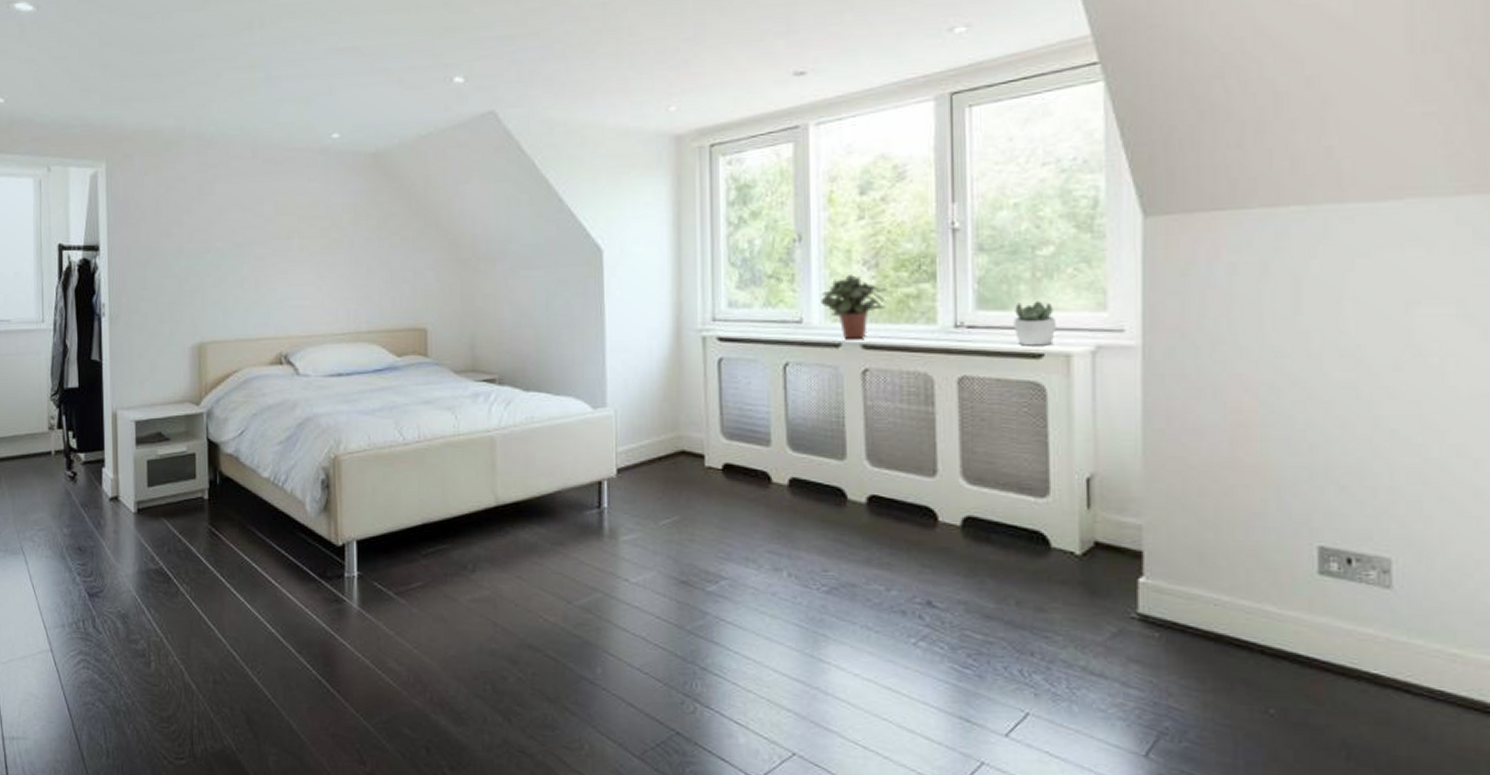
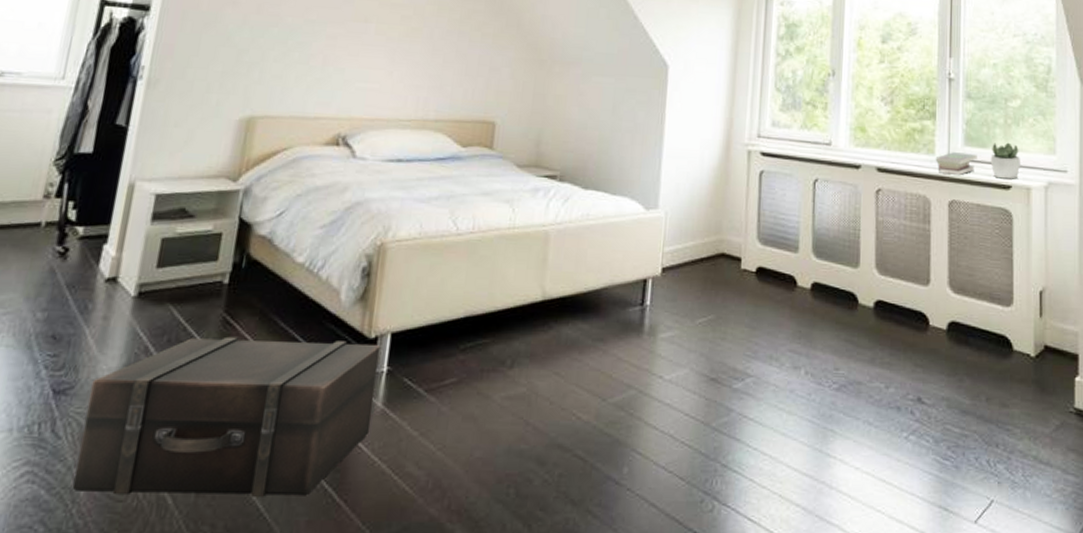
suitcase: none [116,546,350,686] -> present [72,336,381,497]
potted plant: present [821,275,888,339] -> none [847,108,899,163]
books: none [938,318,995,347] -> present [935,152,977,176]

